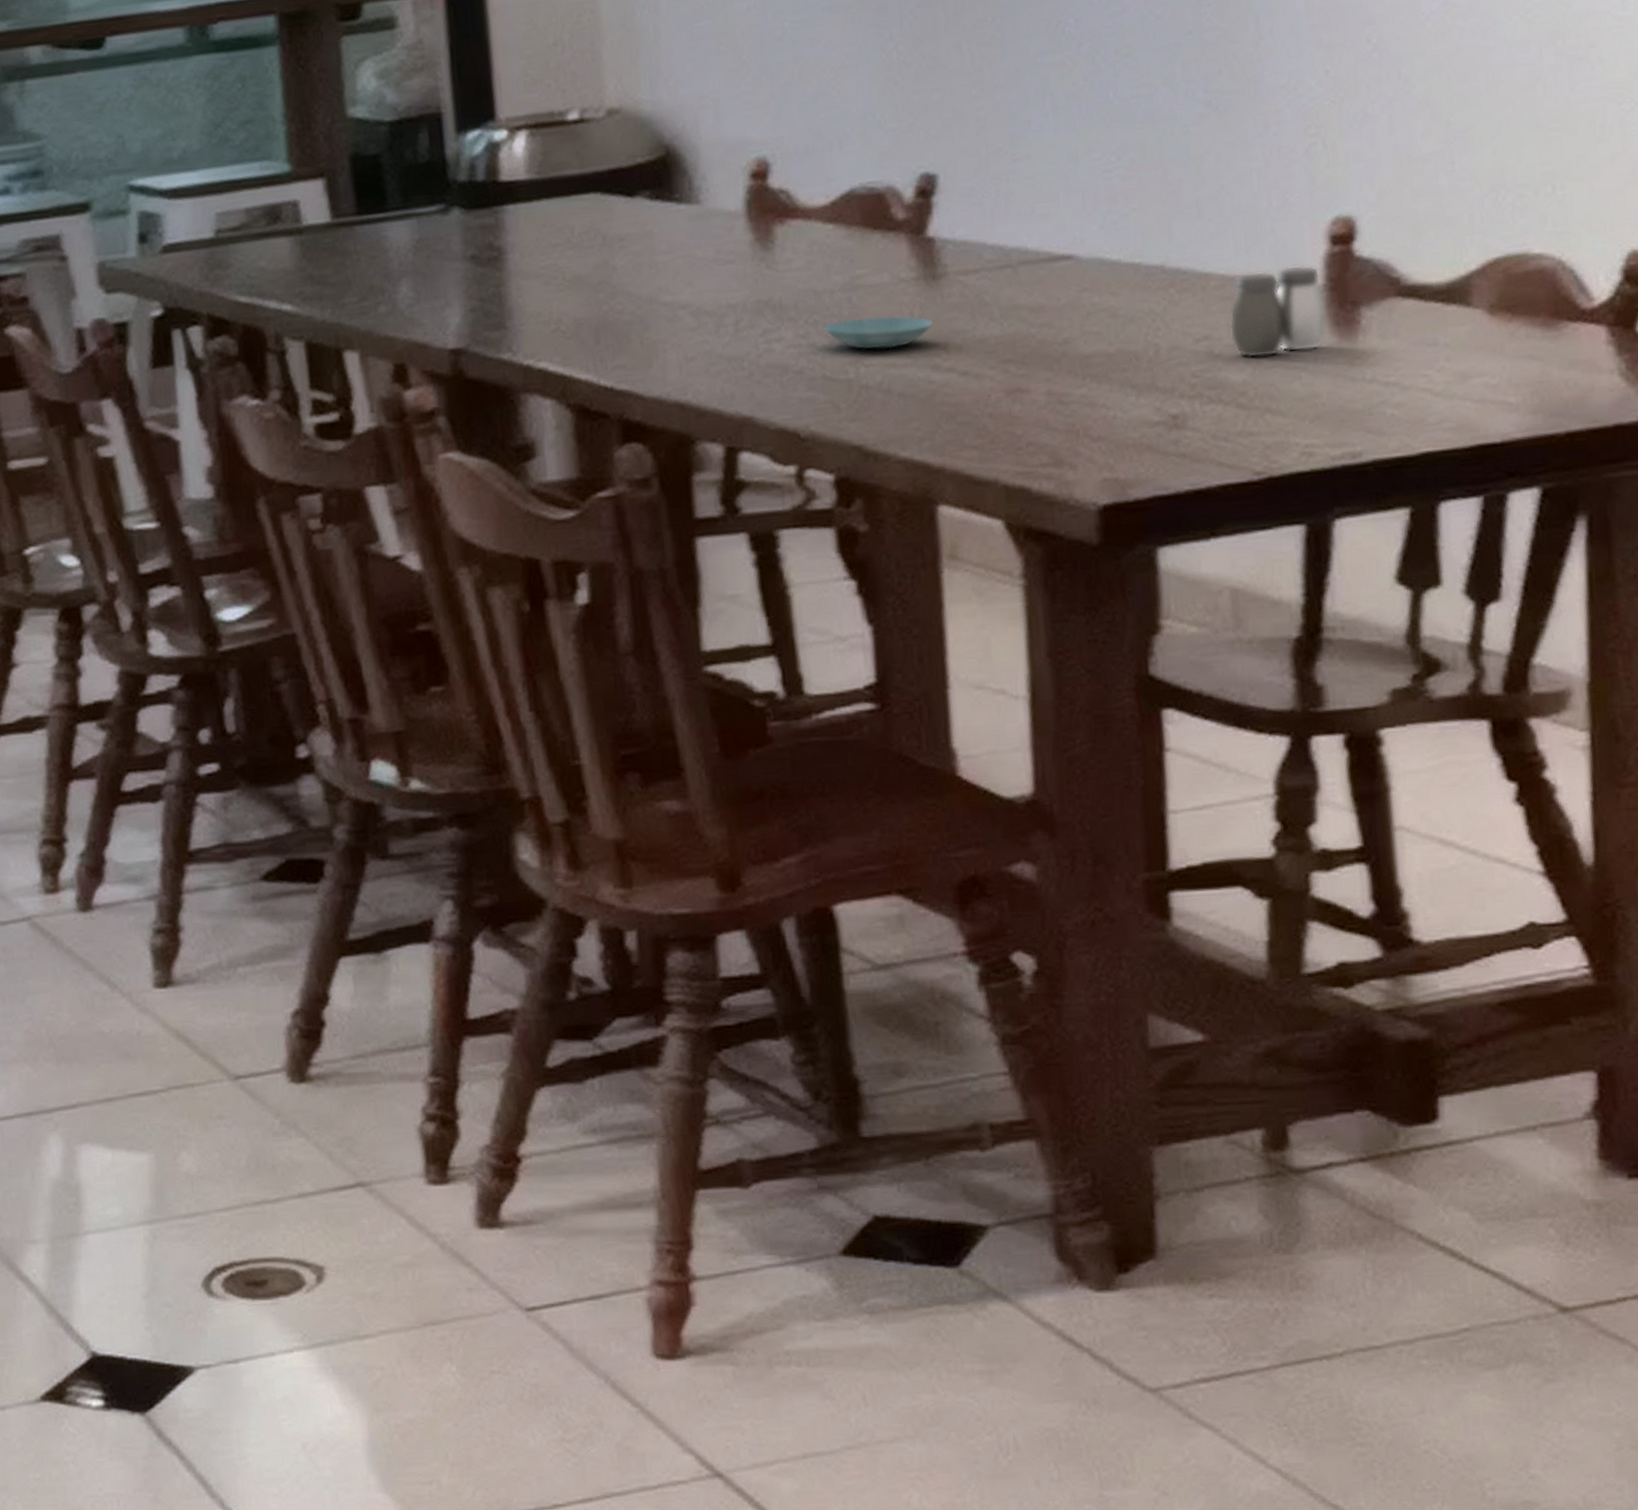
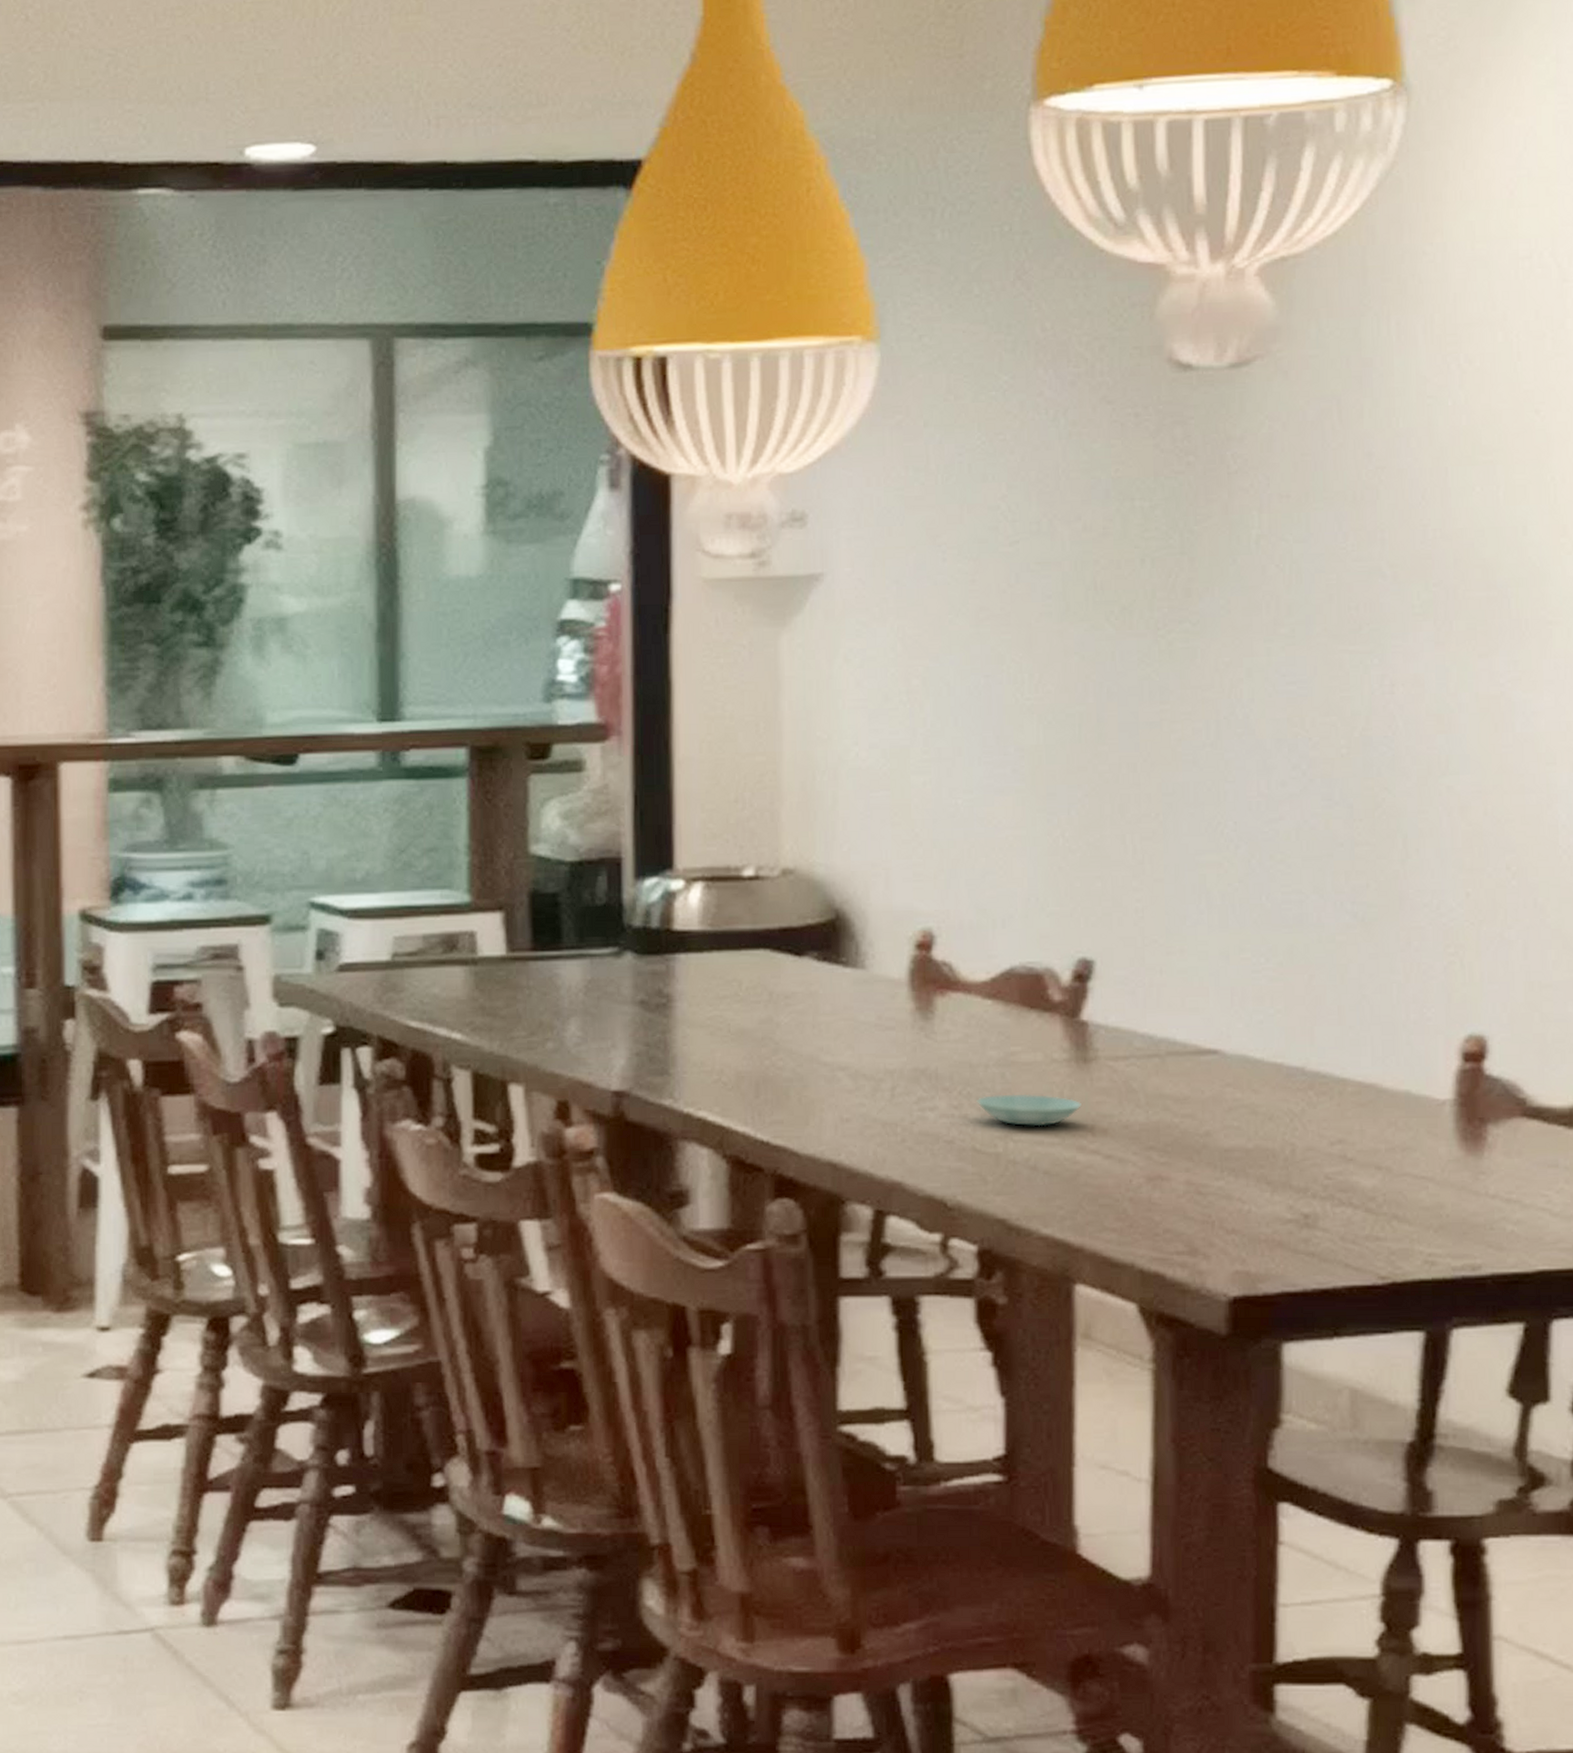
salt and pepper shaker: present [1229,265,1327,358] -> none [1364,1079,1456,1165]

